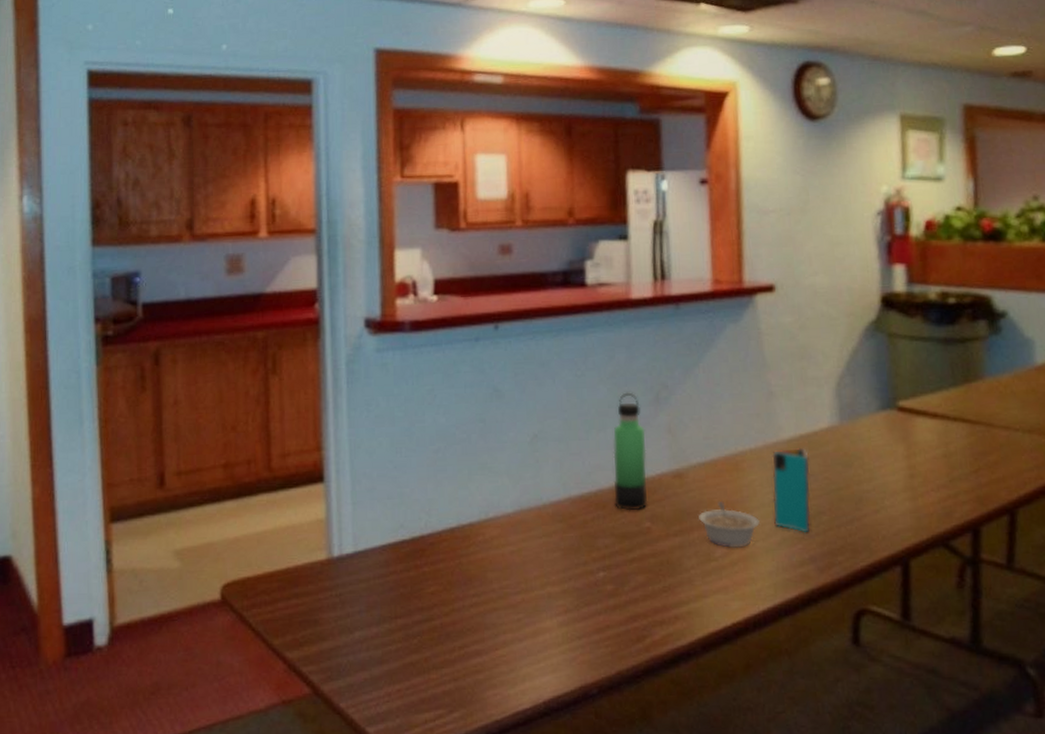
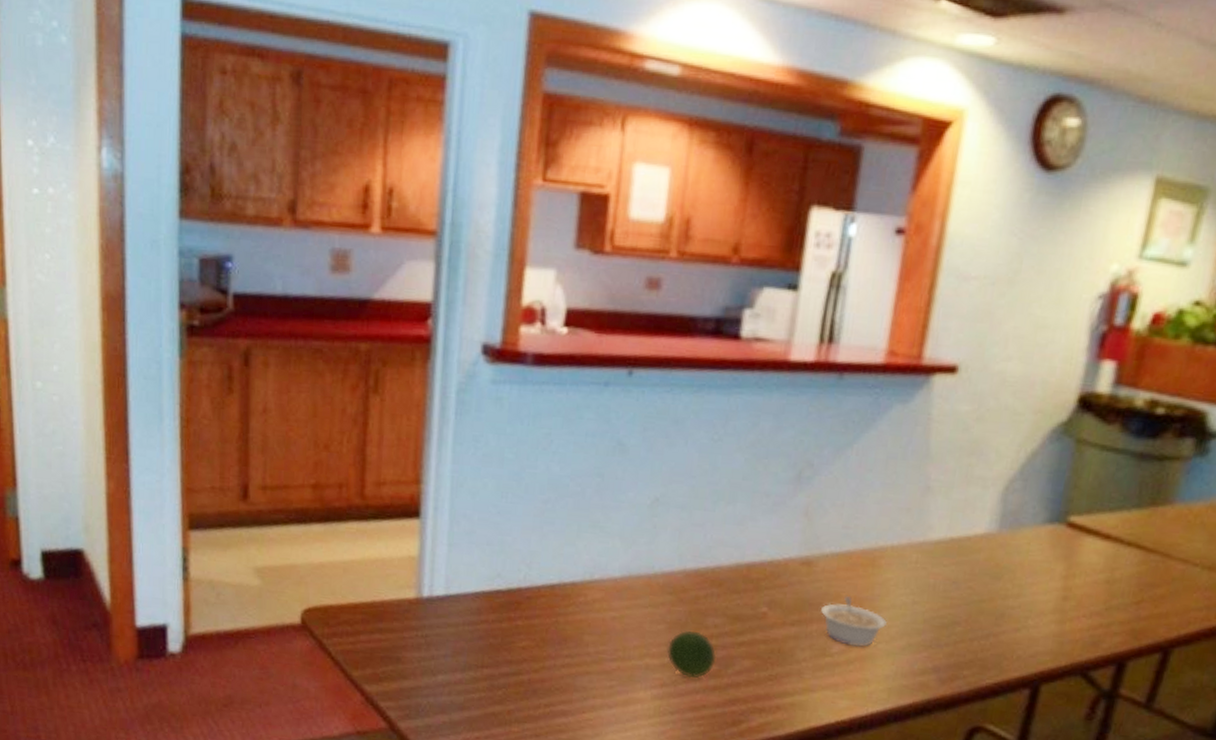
fruit: none [565,554,612,601] -> present [666,631,717,678]
thermos bottle: present [613,392,648,511] -> none [732,465,780,594]
smartphone: present [772,447,811,533] -> none [902,550,956,642]

